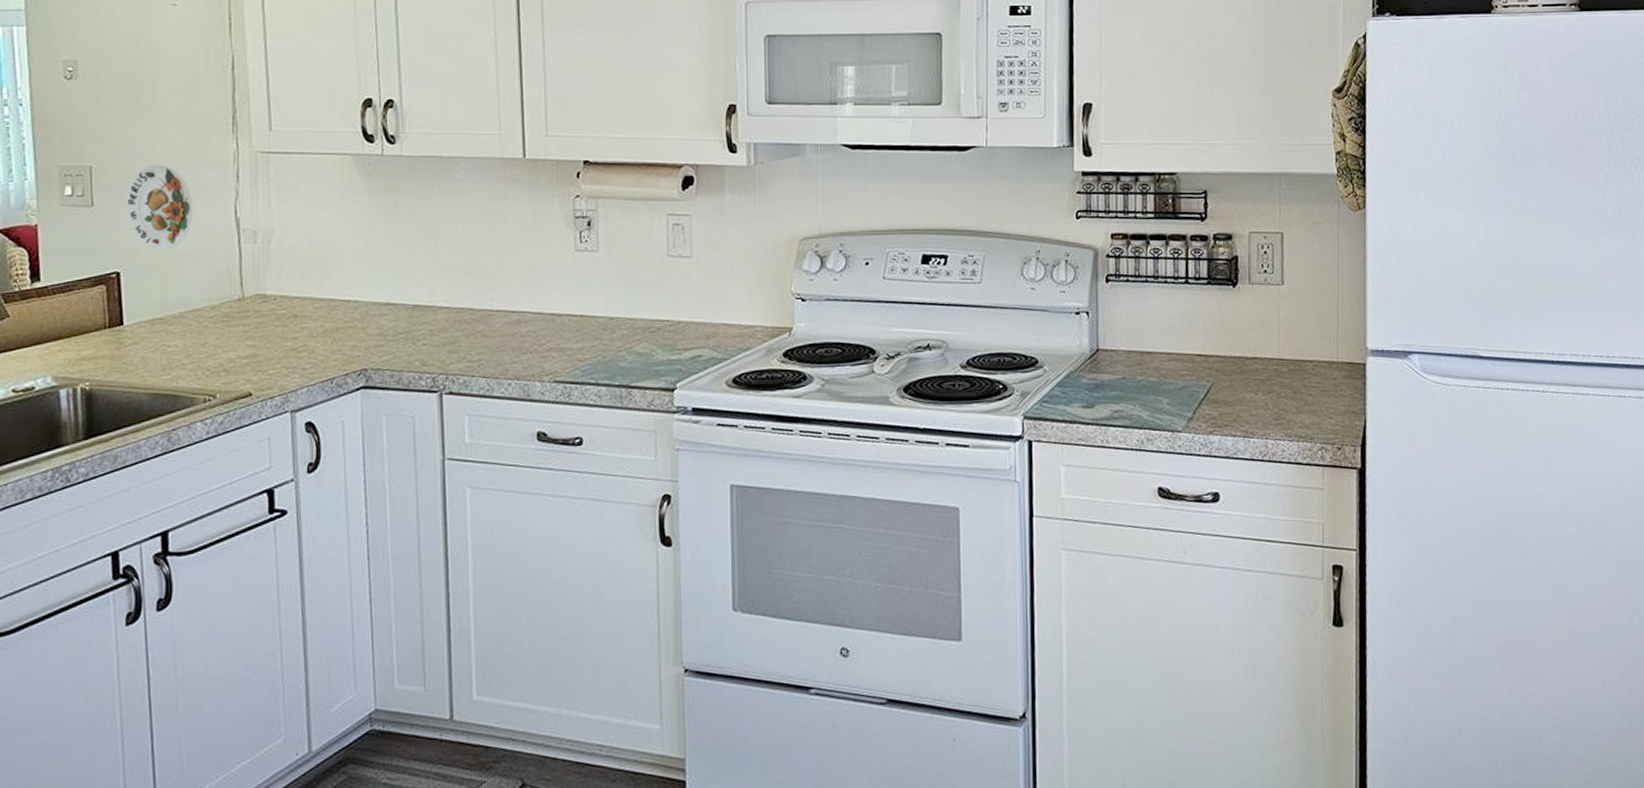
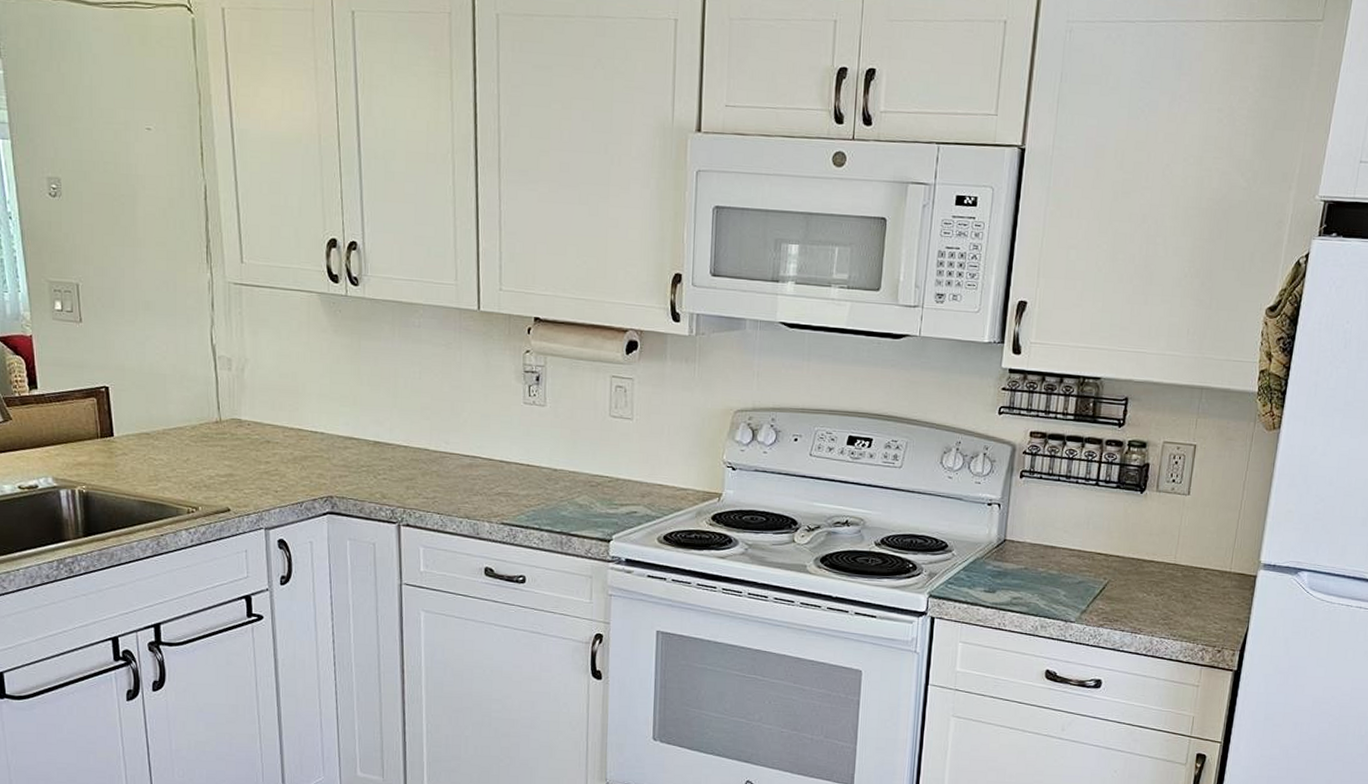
decorative plate: present [125,164,193,251] -> none [111,286,173,370]

